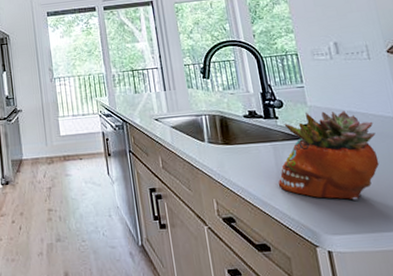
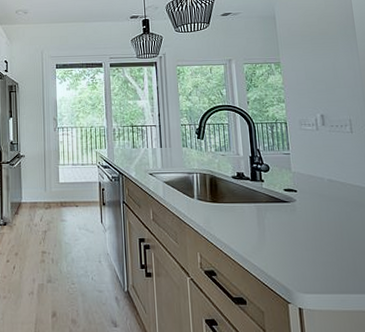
succulent planter: present [278,111,380,200] -> none [258,178,353,263]

